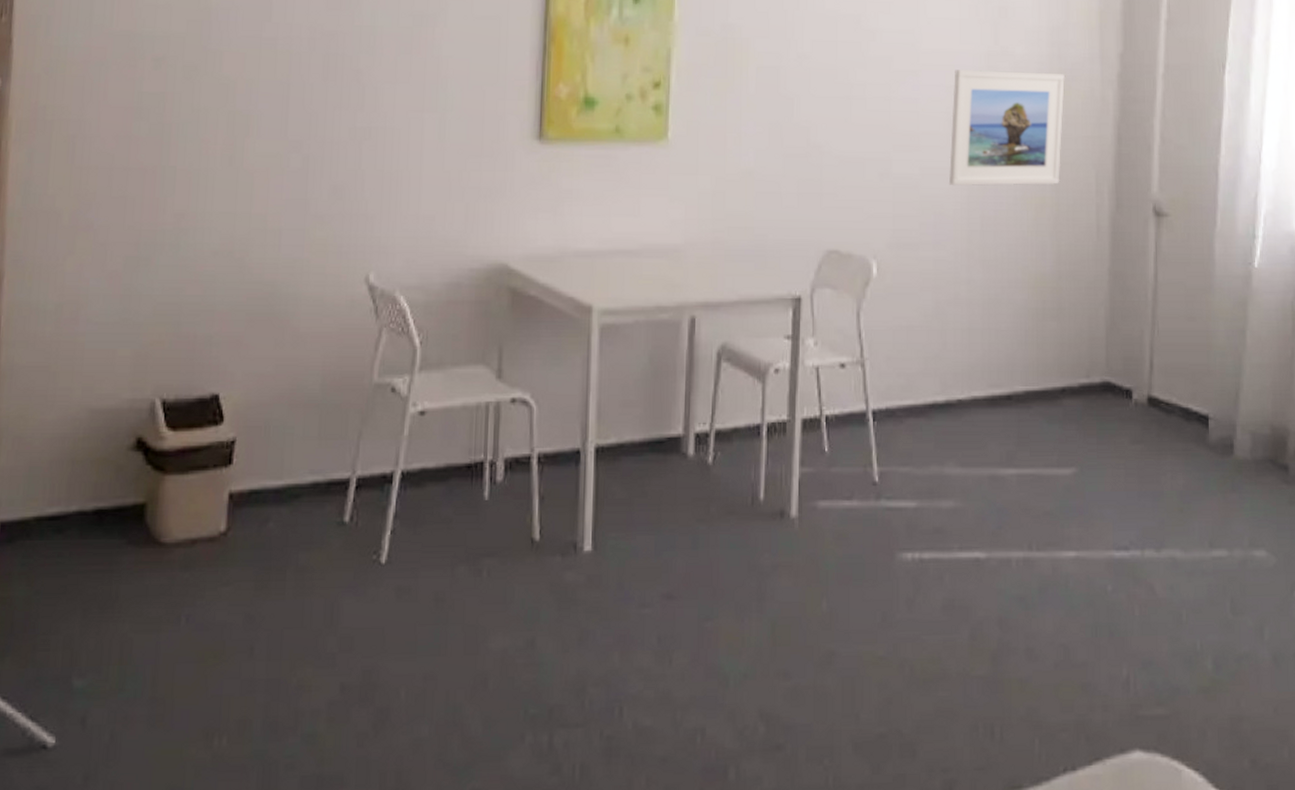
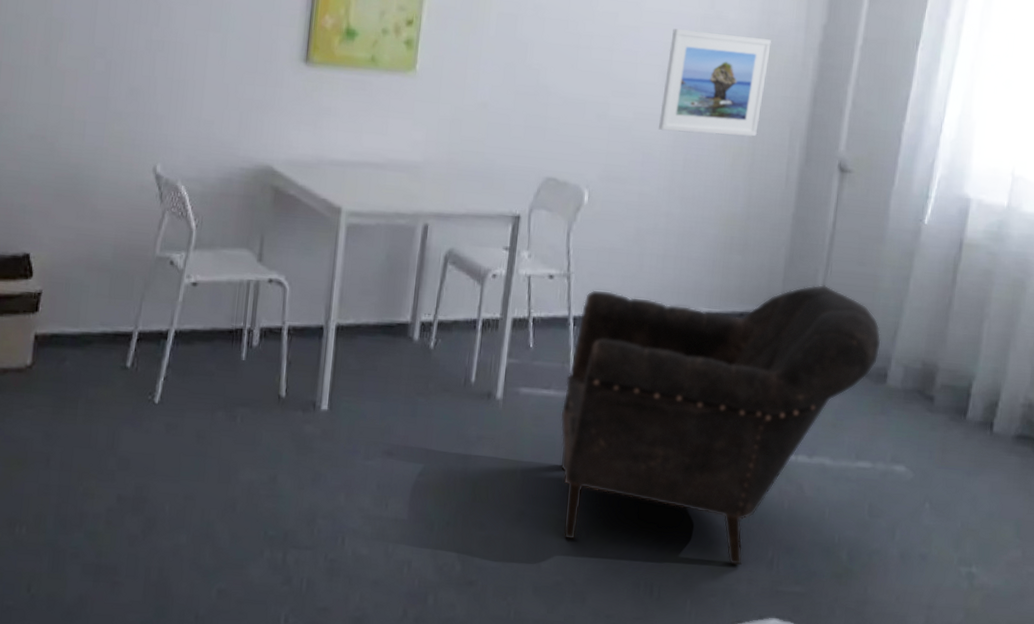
armchair: none [868,346,1223,691] -> present [560,284,881,566]

